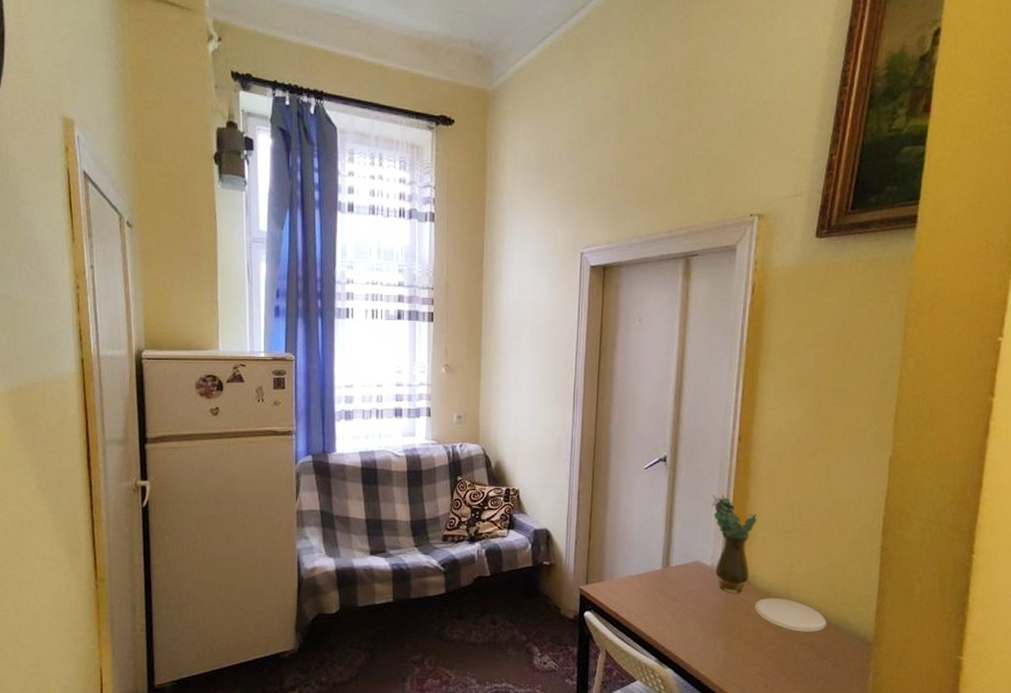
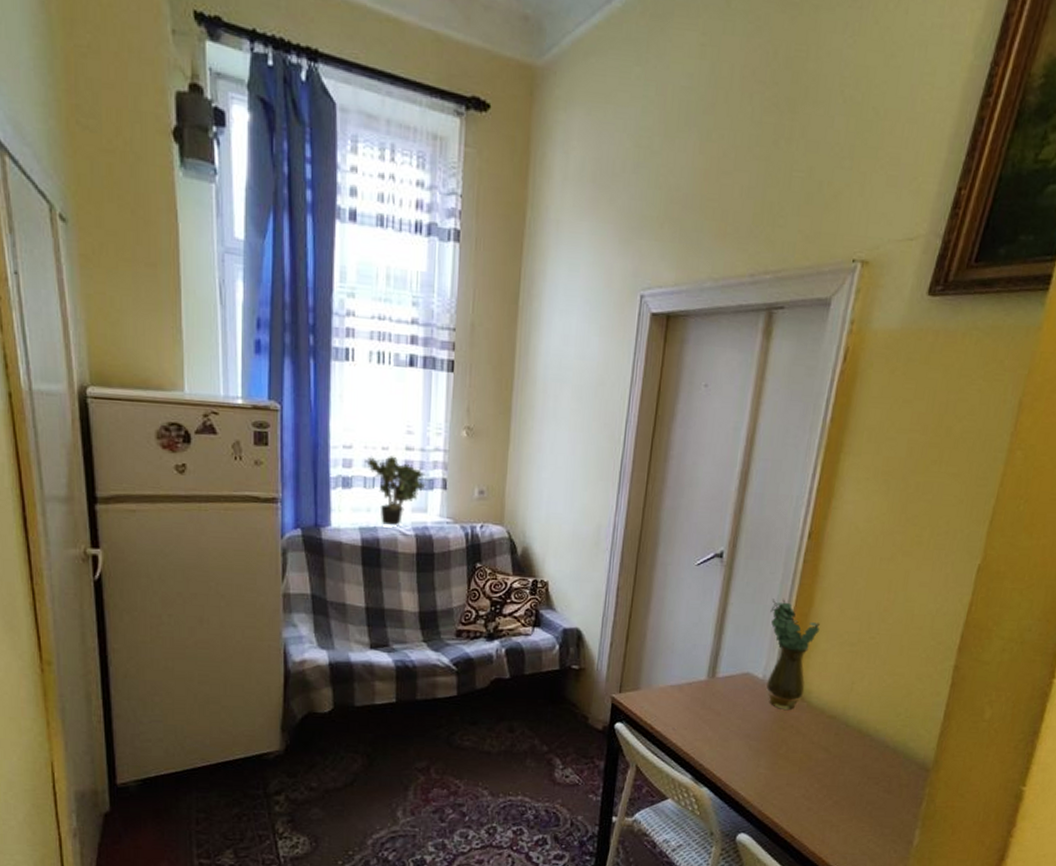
potted plant: none [363,391,414,449] -> present [365,456,426,527]
plate: present [755,597,826,633] -> none [806,715,884,756]

